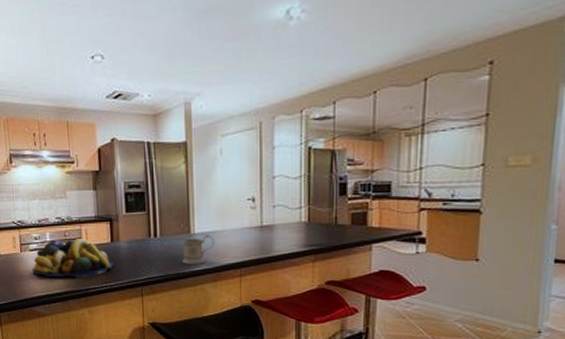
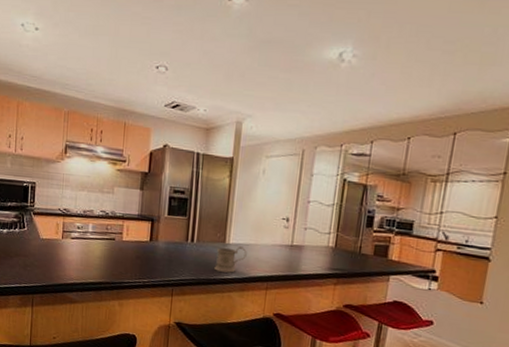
fruit bowl: present [32,238,114,278] -> none [70,231,149,272]

